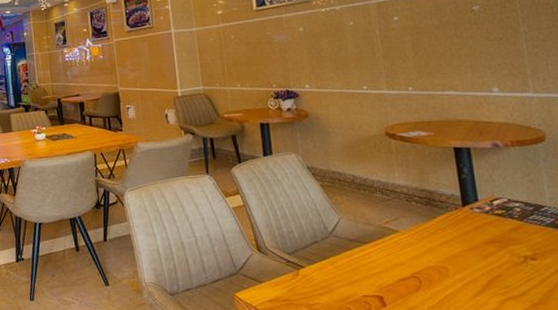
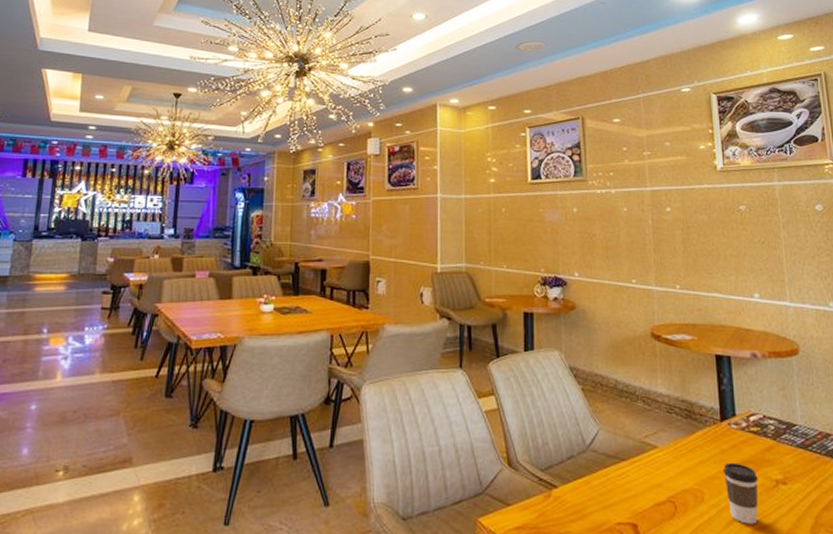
coffee cup: none [466,242,506,295] -> present [722,462,758,524]

